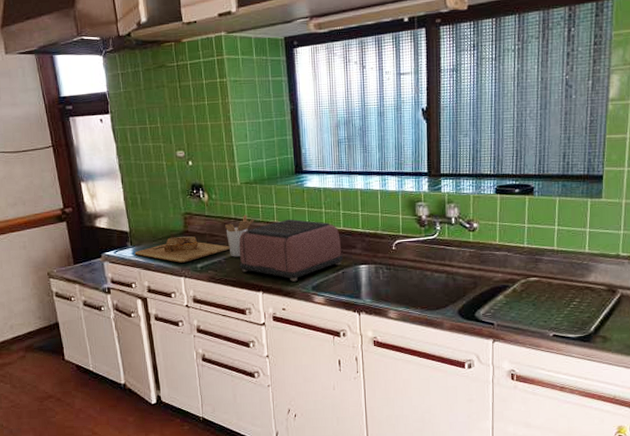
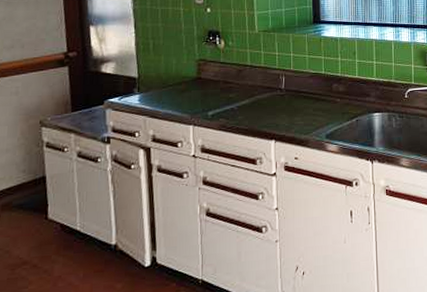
cutting board: present [134,236,230,263] -> none [141,83,244,110]
utensil holder: present [224,215,254,257] -> none [239,62,271,105]
toaster: present [239,219,343,282] -> none [253,67,358,130]

